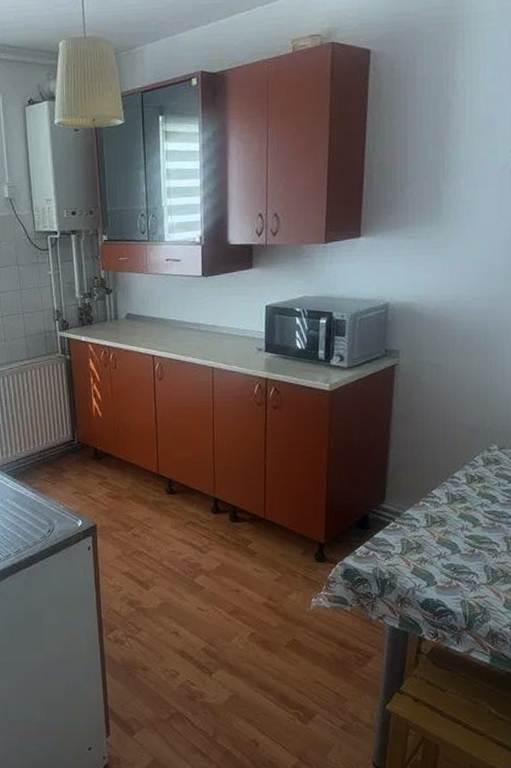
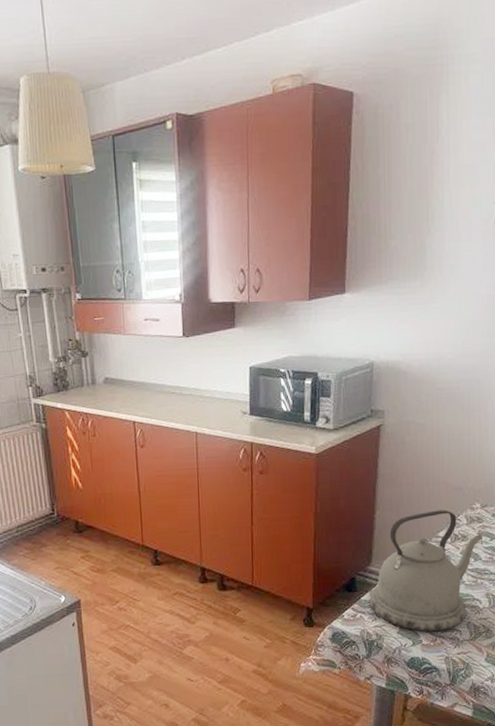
kettle: none [382,450,500,574] -> present [369,510,482,632]

